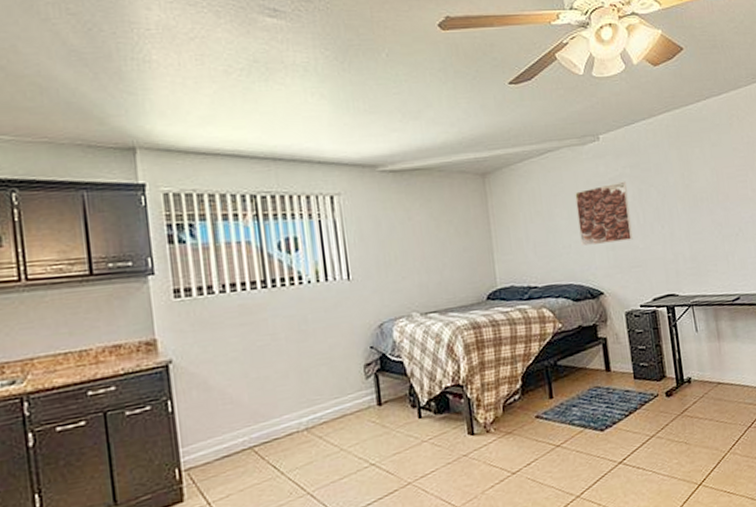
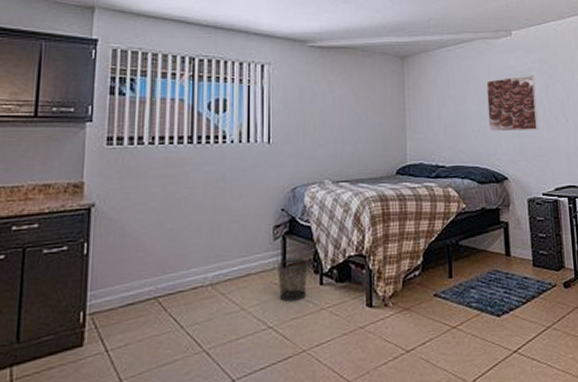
waste bin: none [373,394,407,439] -> present [278,258,308,303]

